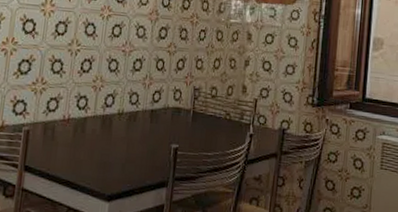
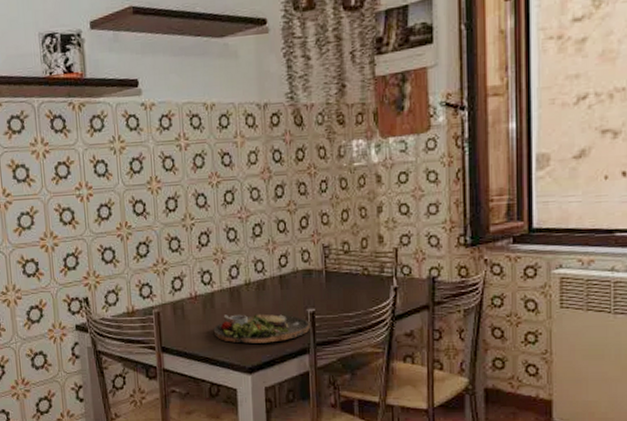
dinner plate: none [79,141,172,173] -> present [213,314,310,343]

